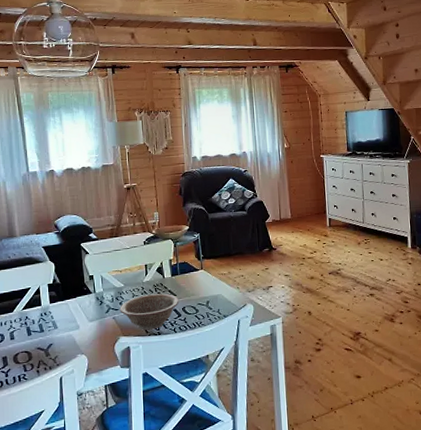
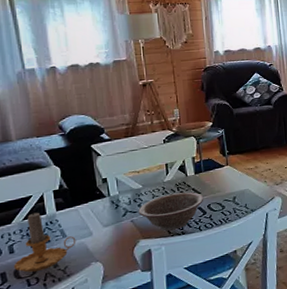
candle: none [13,302,66,359] -> present [13,211,77,273]

